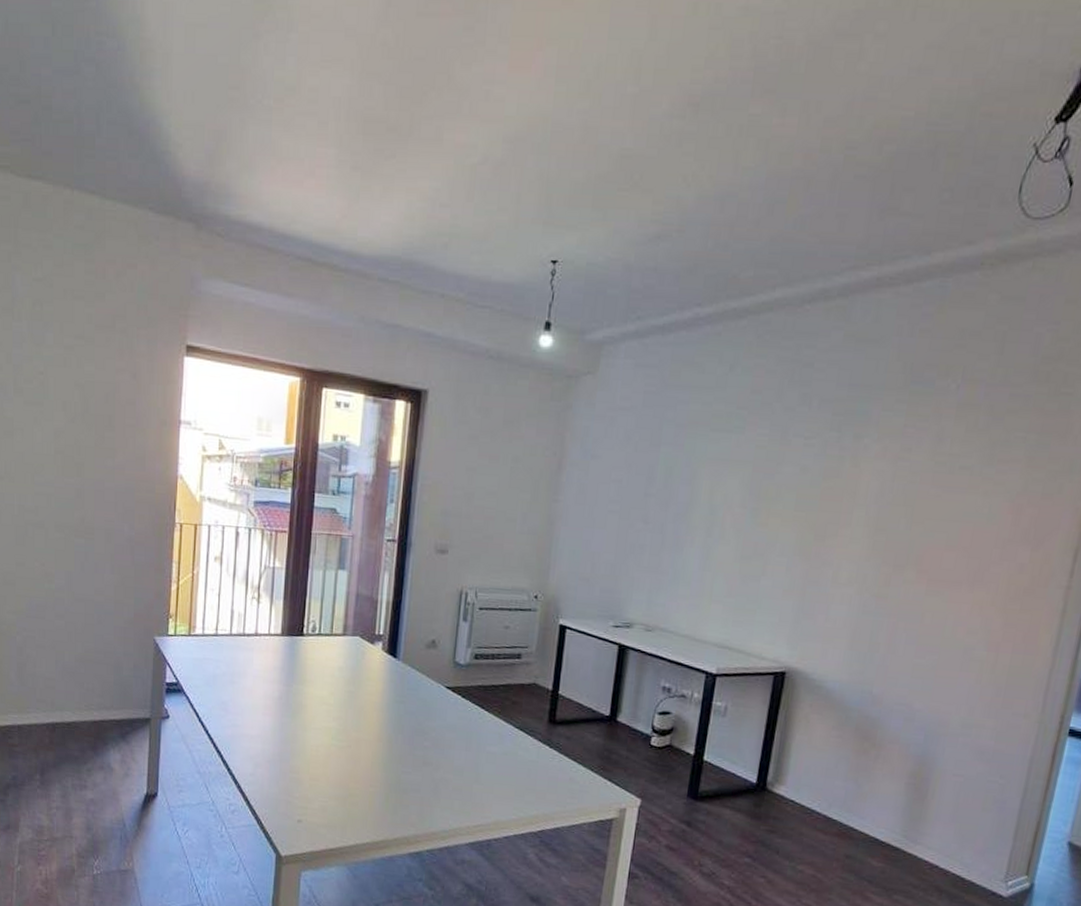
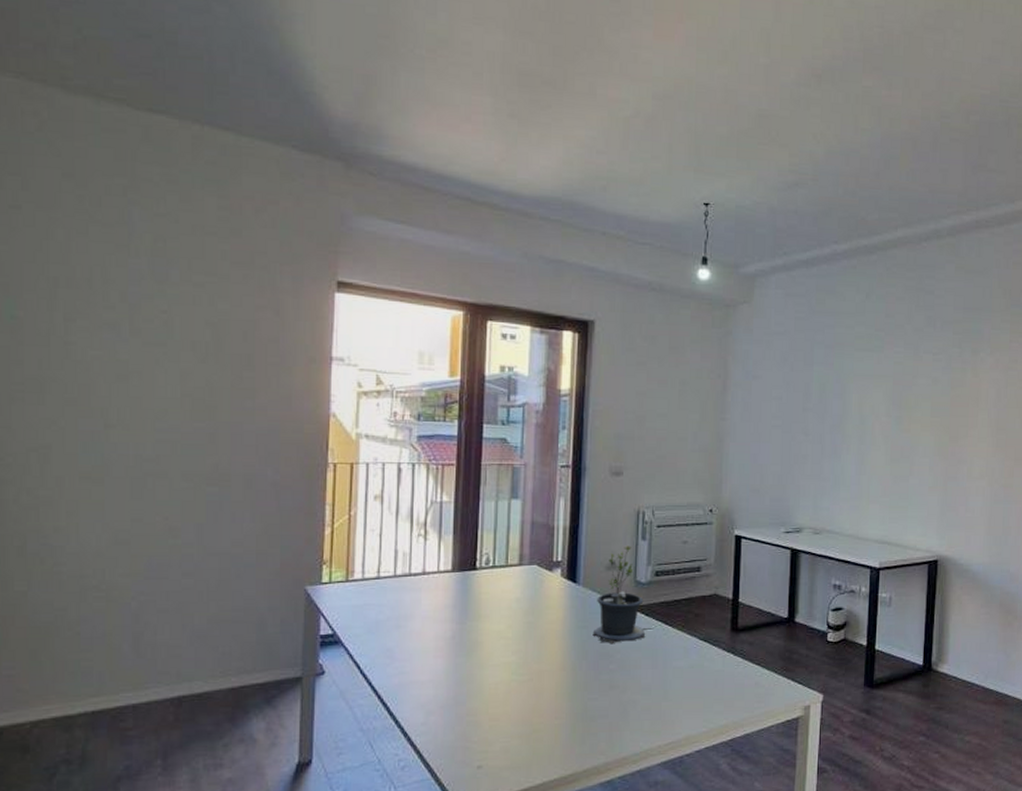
potted plant: none [409,625,470,722] -> present [592,546,654,644]

